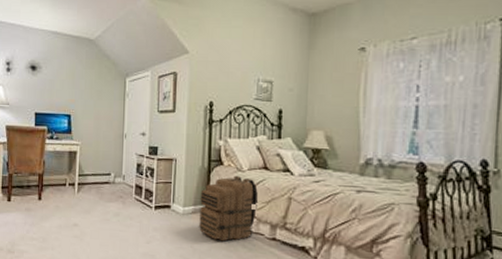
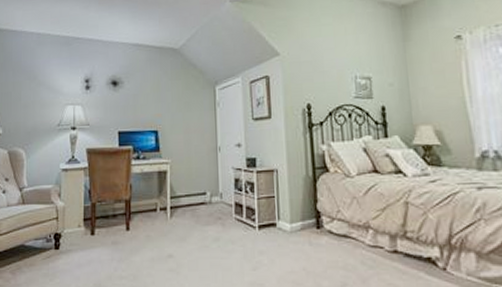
backpack: present [199,175,259,242] -> none [308,182,373,260]

